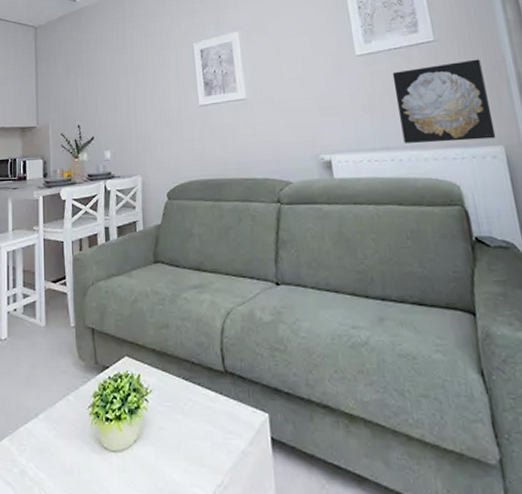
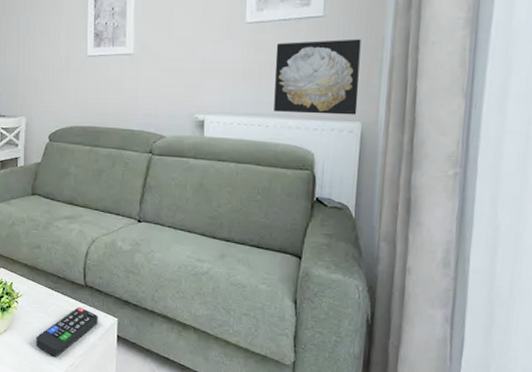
remote control: none [173,401,245,475] -> present [36,307,98,357]

